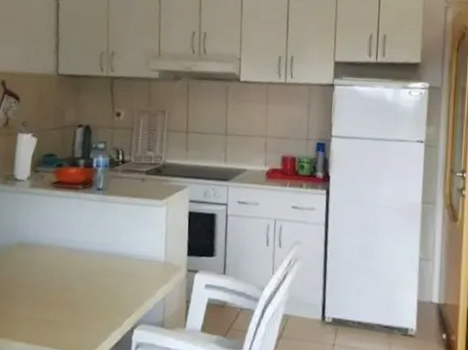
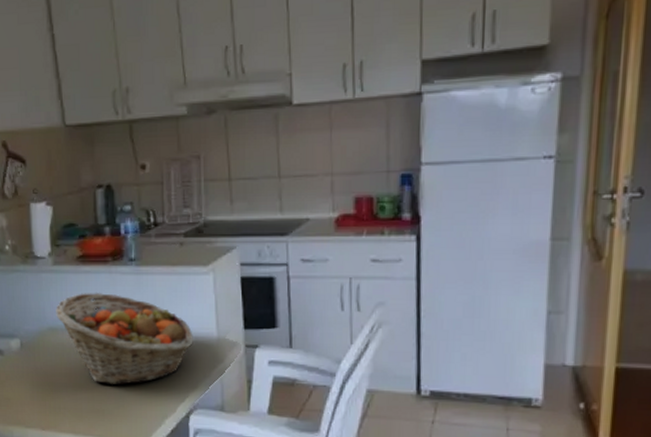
fruit basket: none [26,214,145,299] -> present [56,292,193,386]

